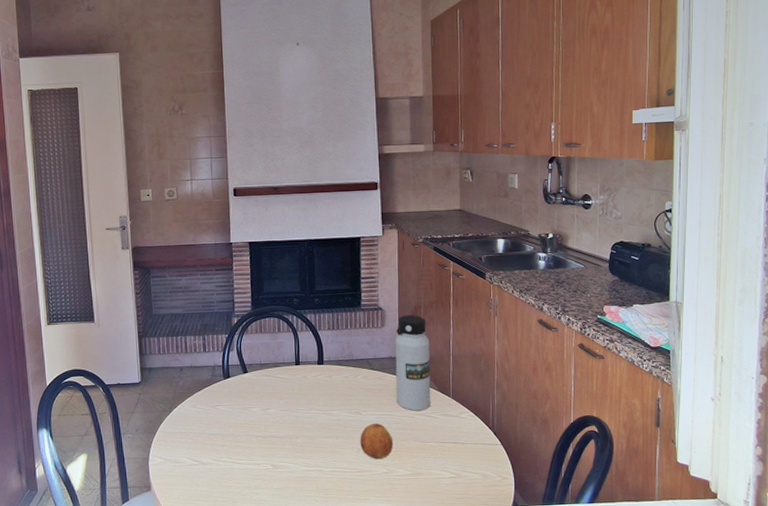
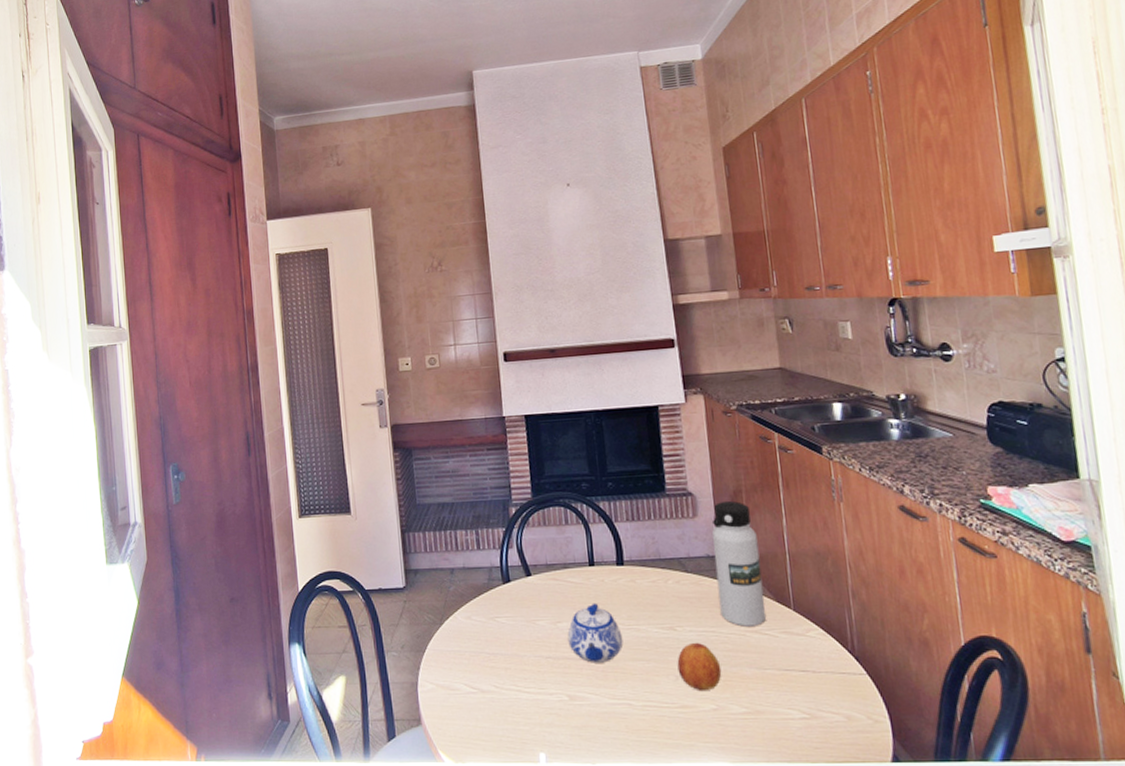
teapot: none [275,394,319,440] -> present [567,603,623,663]

